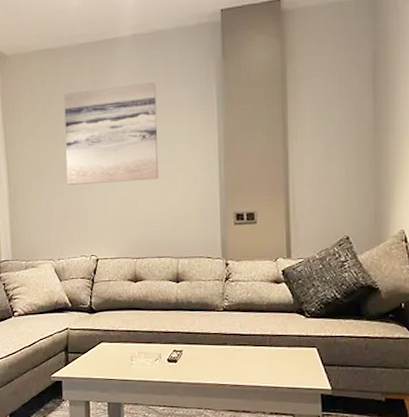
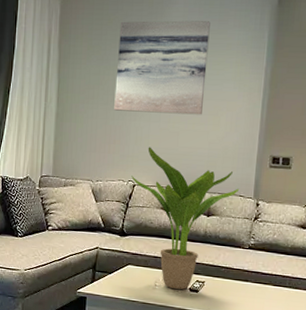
potted plant: none [94,218,205,362] -> present [131,147,239,290]

